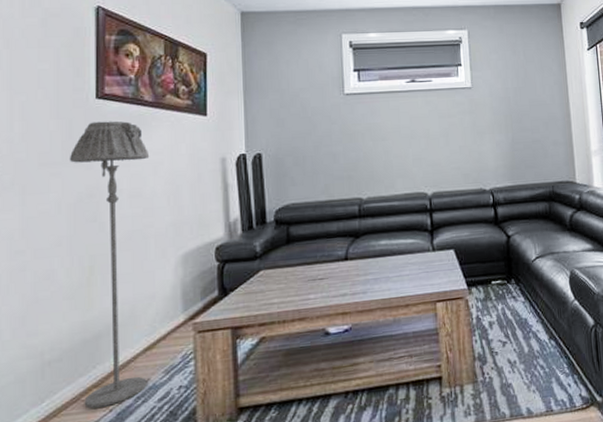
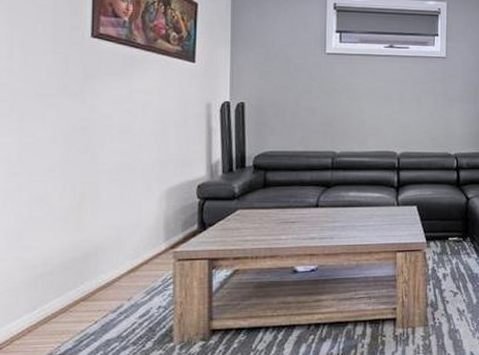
floor lamp: present [69,121,150,409] -> none [64,59,140,319]

